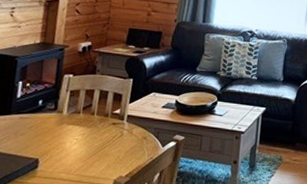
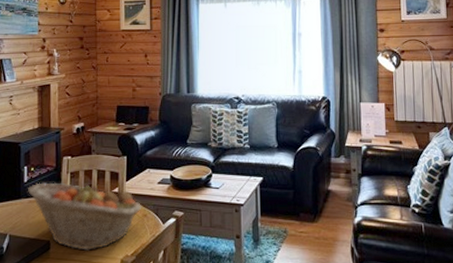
fruit basket: none [20,99,142,172] -> present [28,182,141,252]

